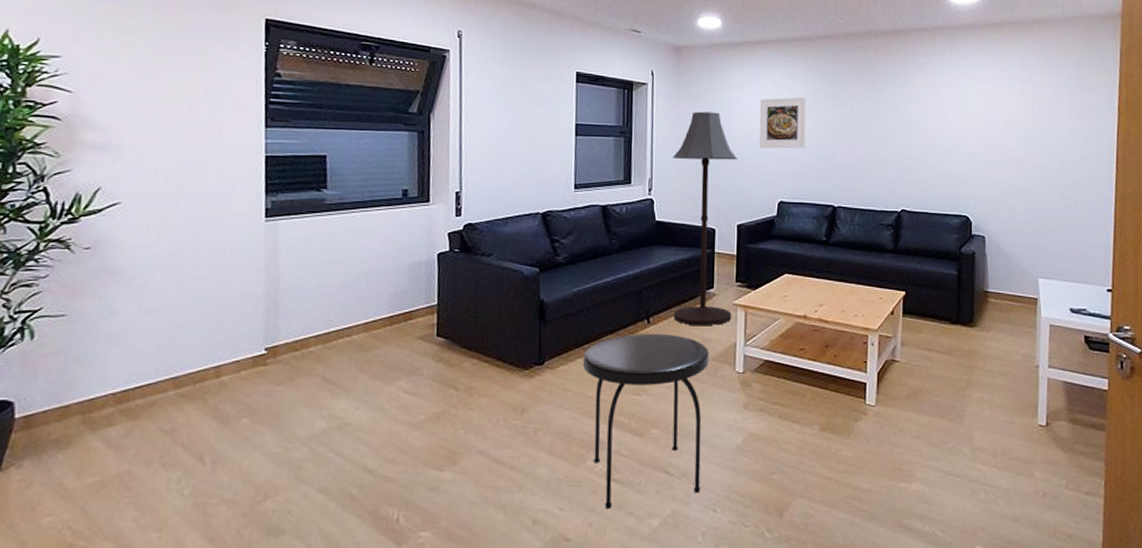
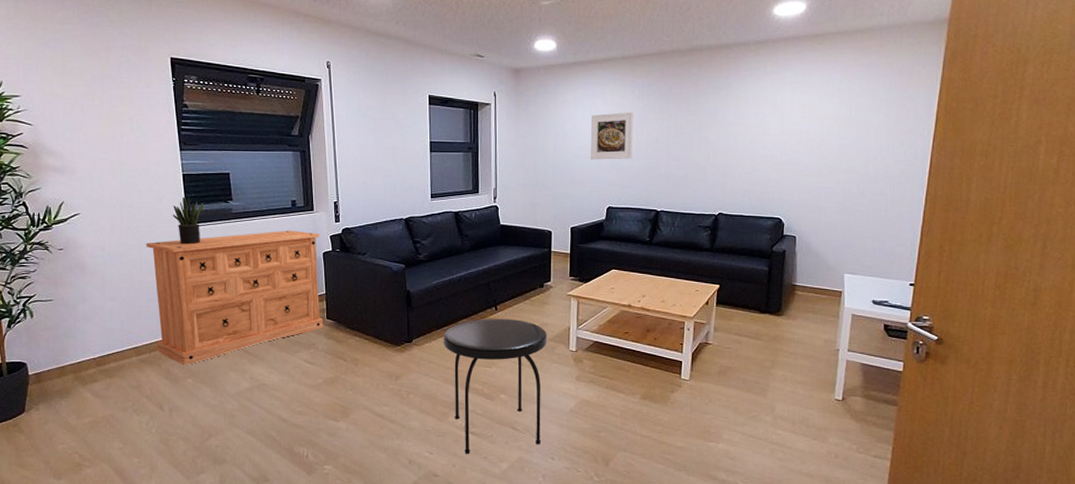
dresser: none [205,225,435,401] -> present [146,230,324,366]
potted plant: none [246,183,290,243] -> present [172,196,205,245]
floor lamp: present [672,111,737,326] -> none [514,128,571,313]

